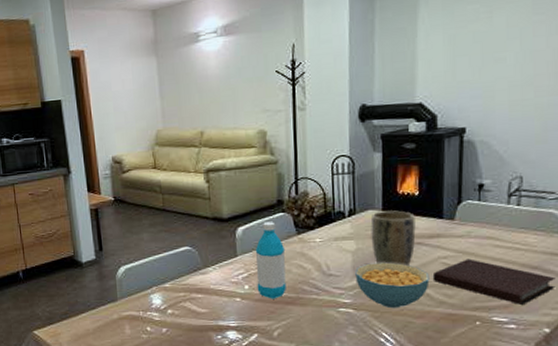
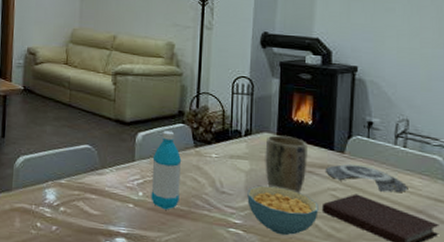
plate: none [435,229,521,253] -> present [326,163,407,193]

